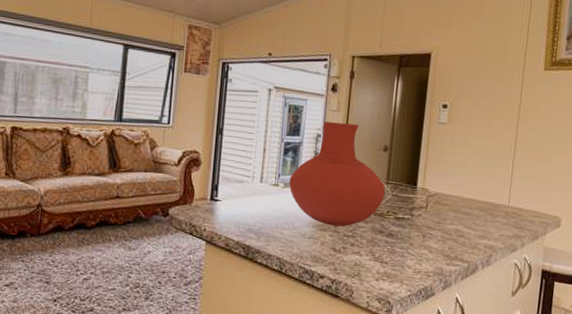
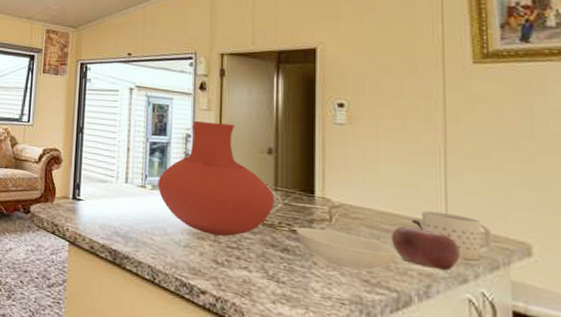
bowl: none [400,214,473,248] -> present [296,227,399,271]
fruit: none [469,202,515,242] -> present [392,219,461,271]
mug: none [491,195,537,234] -> present [421,210,493,261]

